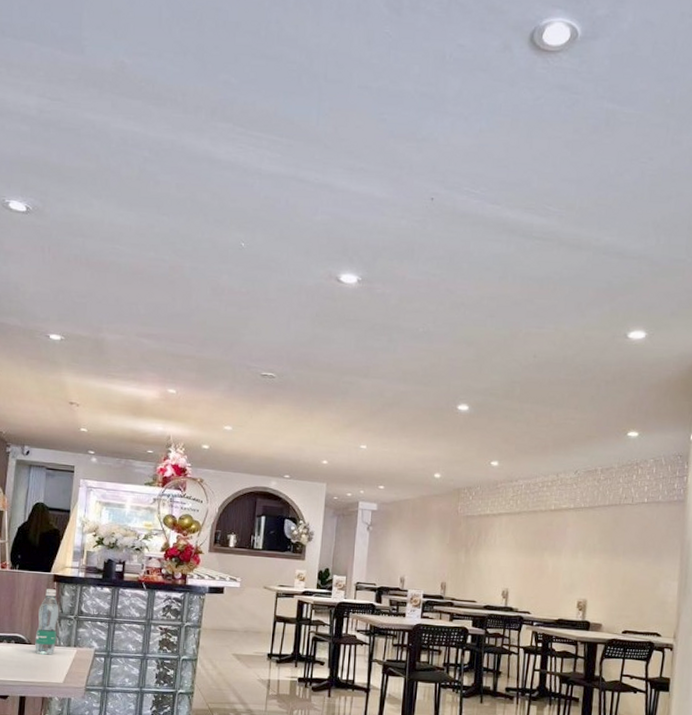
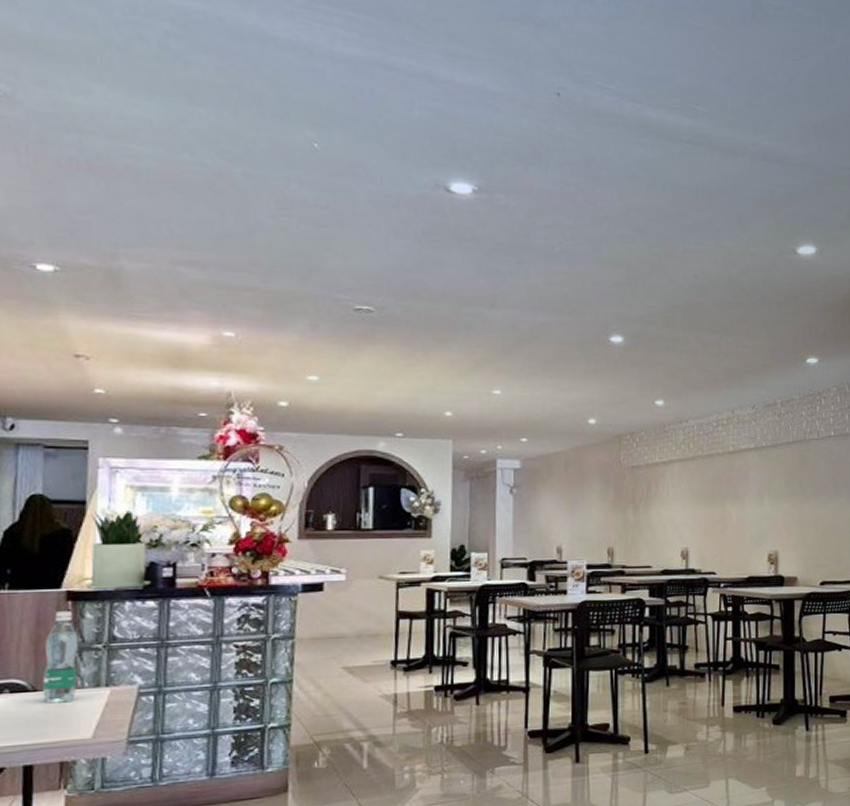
planter: none [65,518,108,578] -> present [85,510,151,591]

